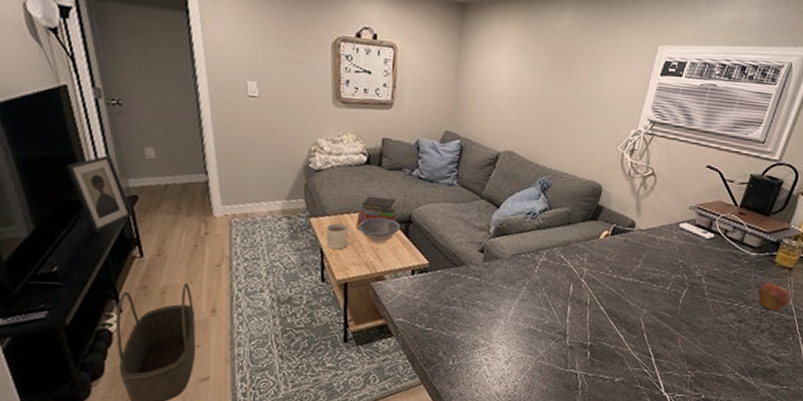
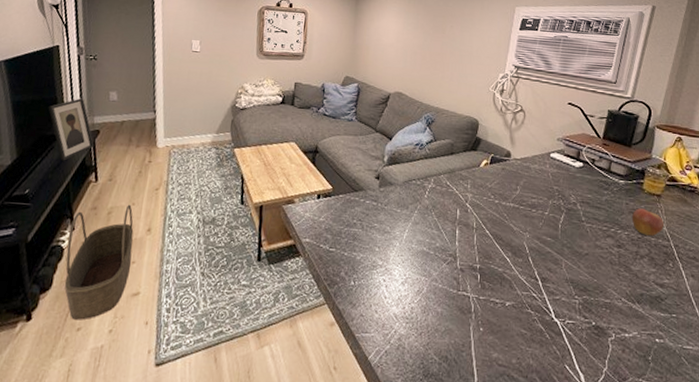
mug: present [326,223,355,250] -> none [246,152,271,176]
books: present [356,196,397,229] -> none [271,130,306,158]
decorative bowl: present [357,217,401,245] -> none [272,148,309,172]

